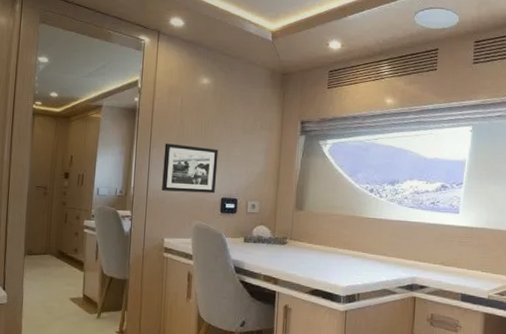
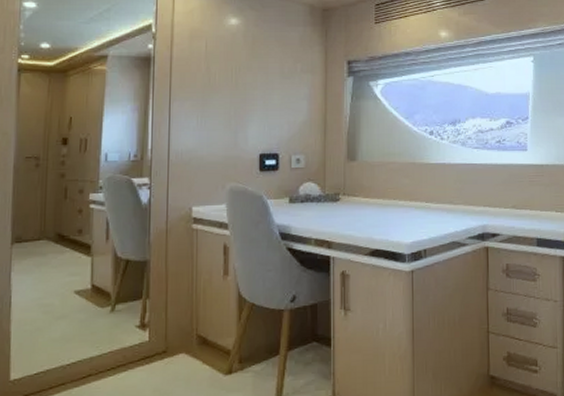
picture frame: present [162,143,219,194] -> none [187,95,253,151]

